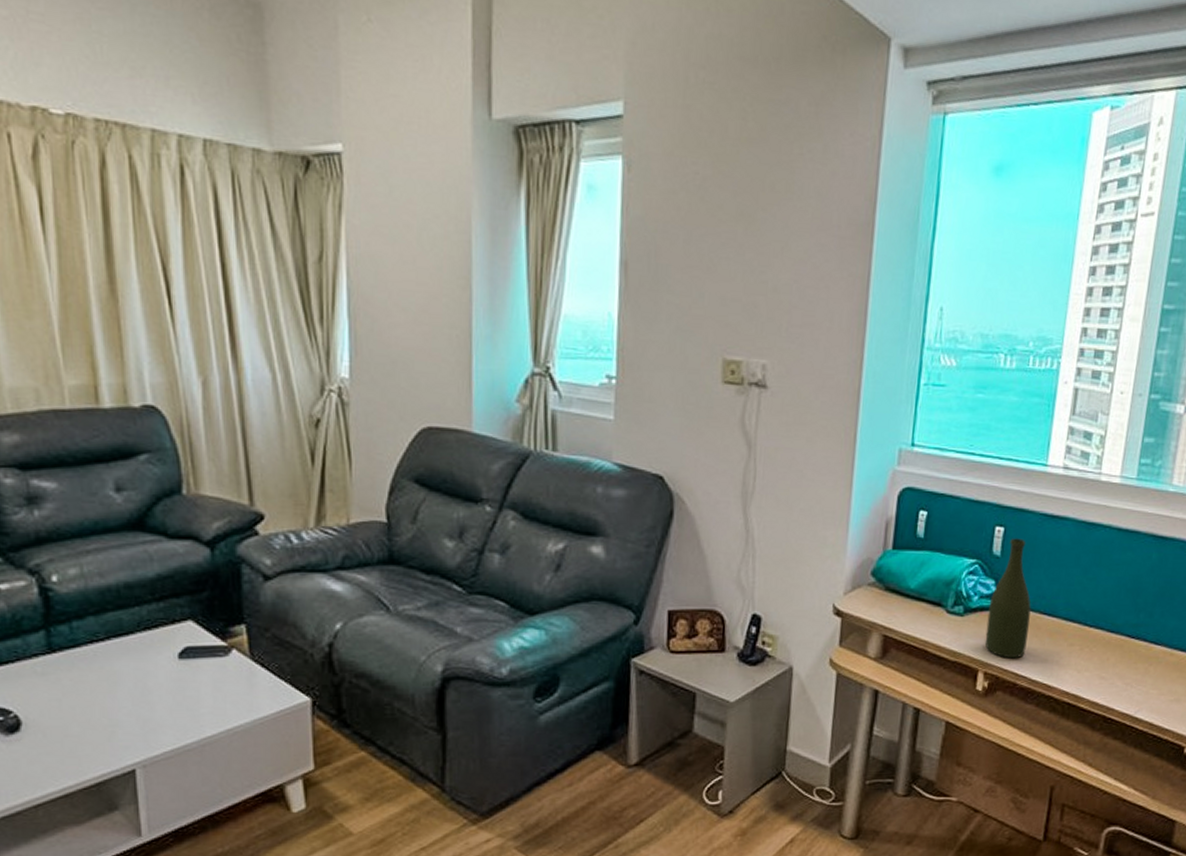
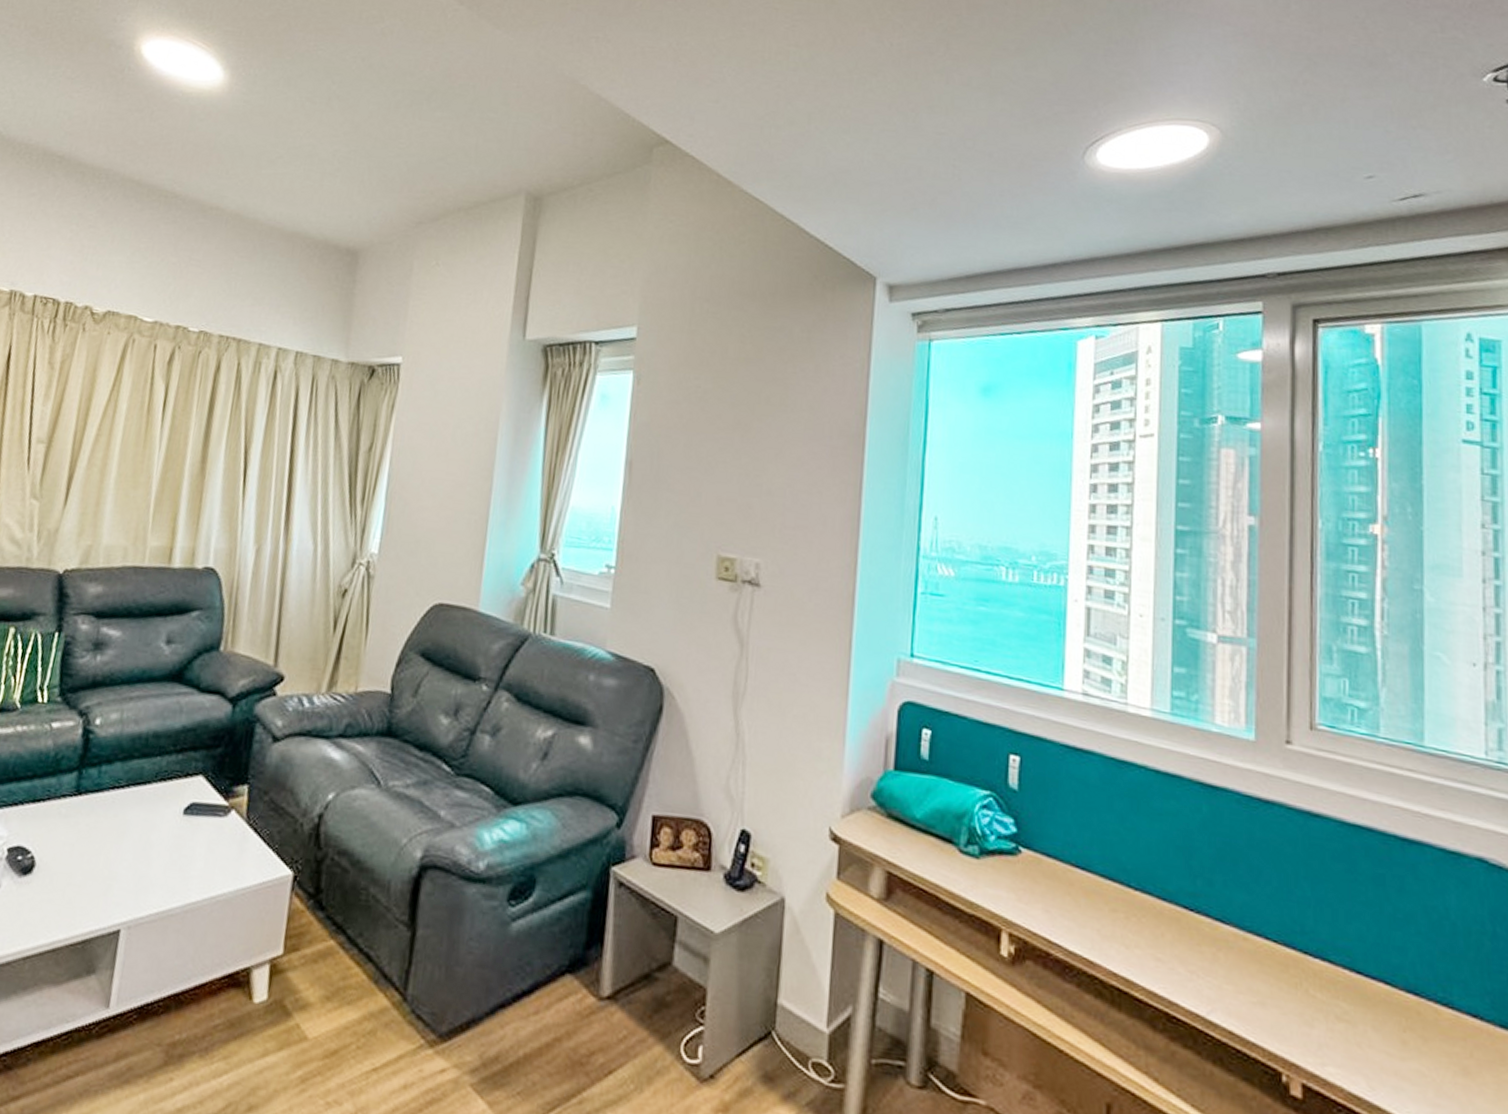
bottle: present [985,538,1031,659] -> none [1007,770,1060,920]

